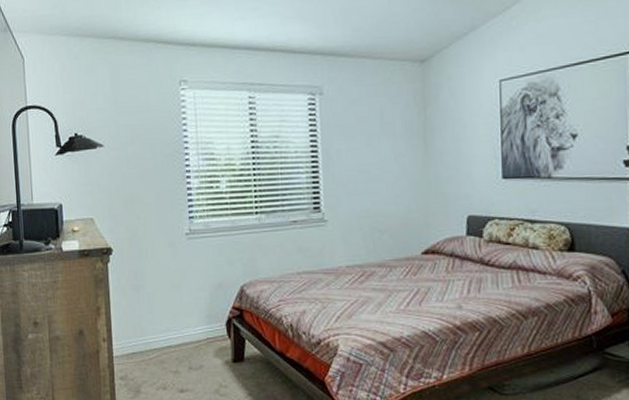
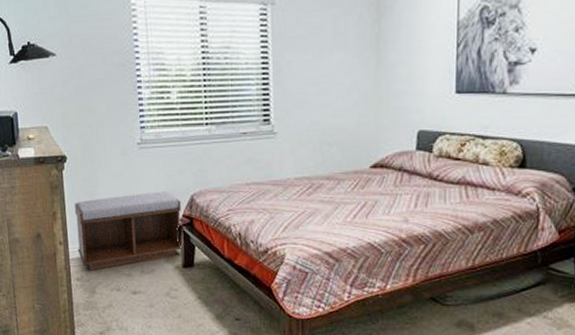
bench: none [119,283,232,369] -> present [74,191,183,271]

